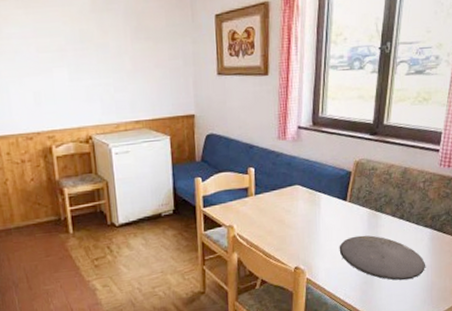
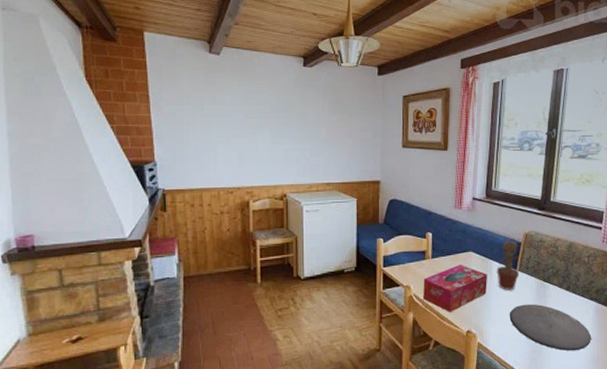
tissue box: none [246,199,316,250] -> present [423,265,487,312]
toy figurine: none [325,171,350,223] -> present [496,241,520,290]

